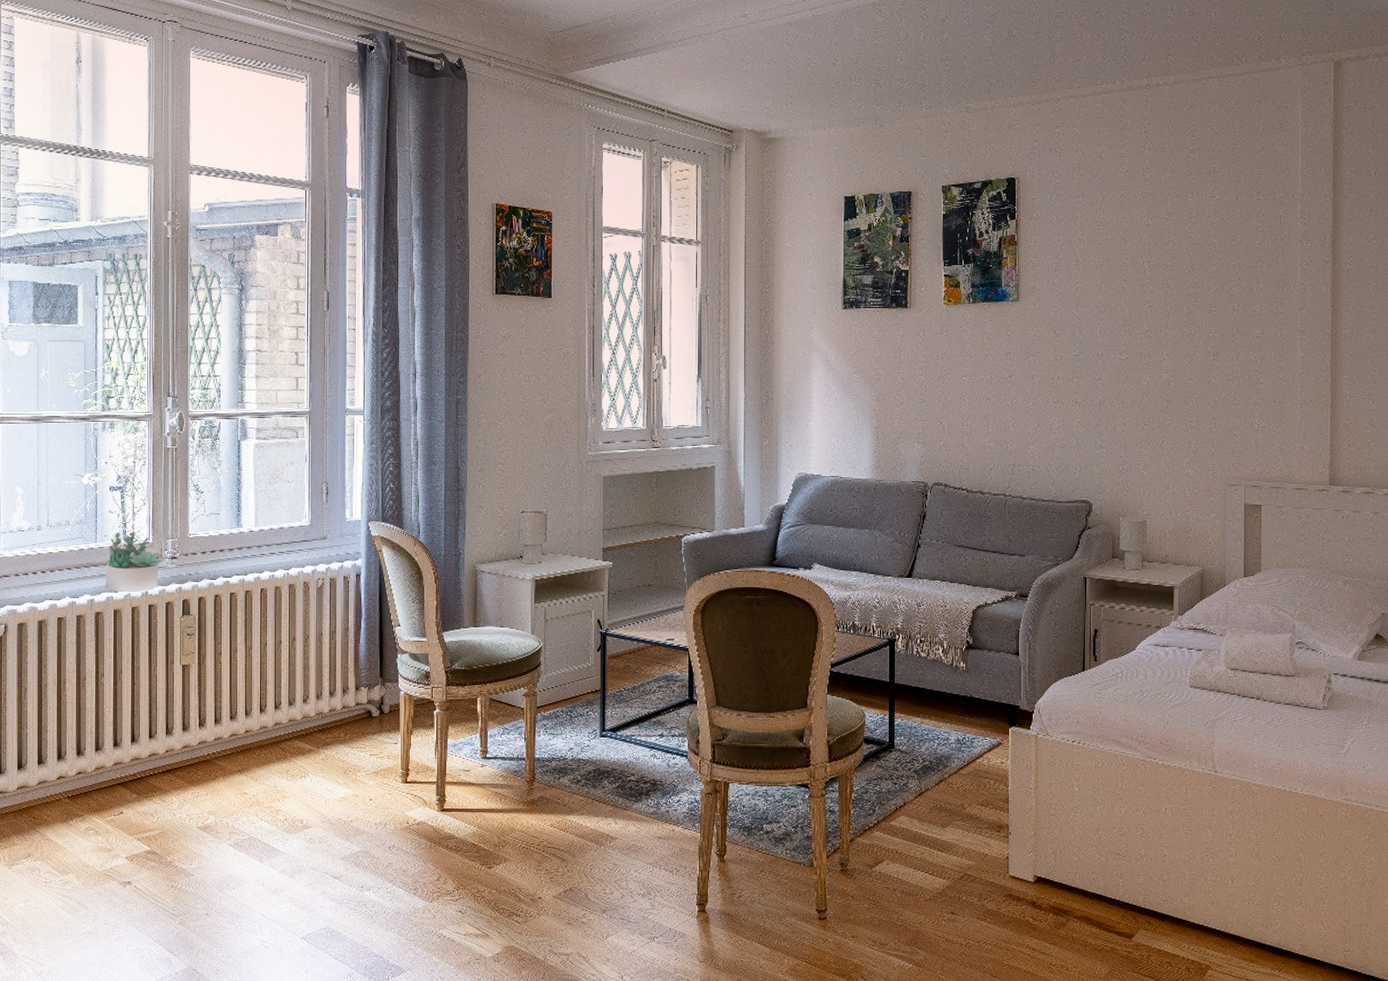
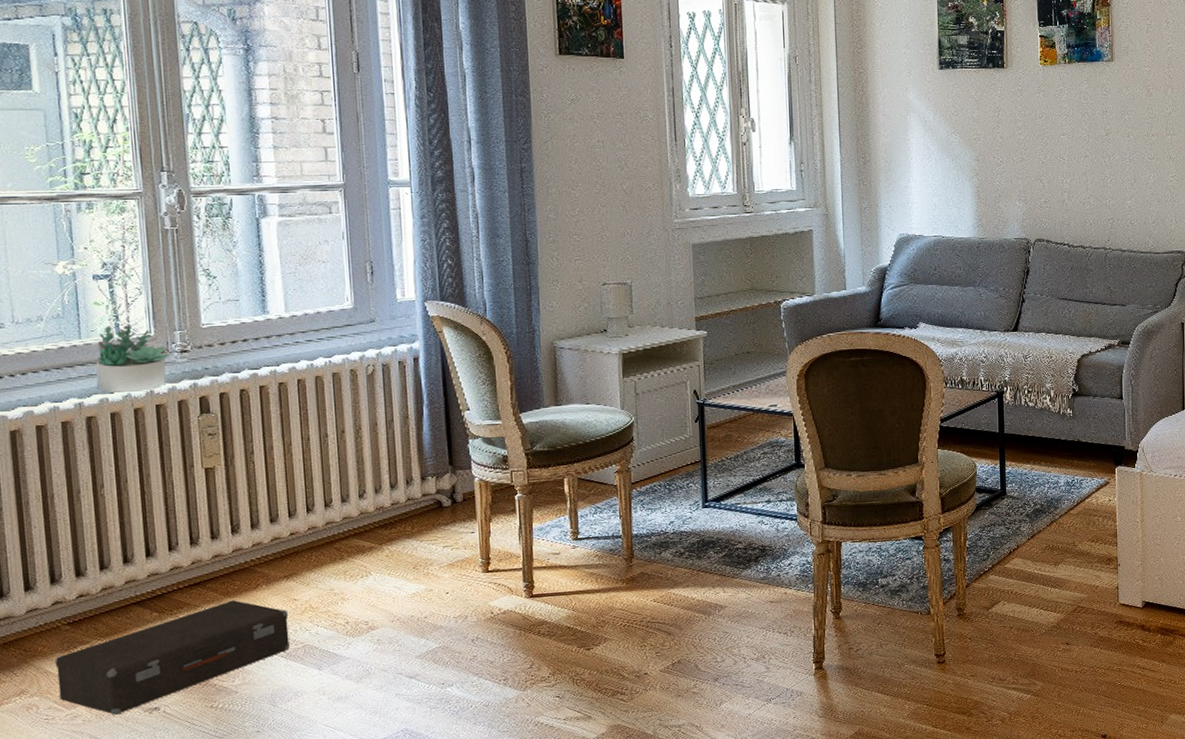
suitcase: none [55,789,239,885] -> present [54,600,290,715]

